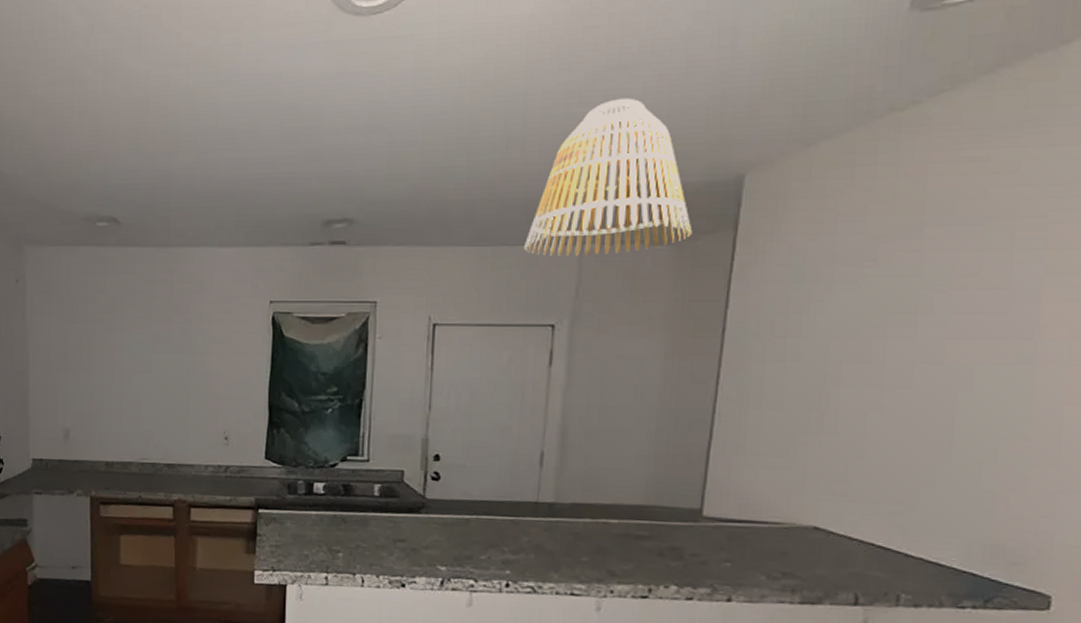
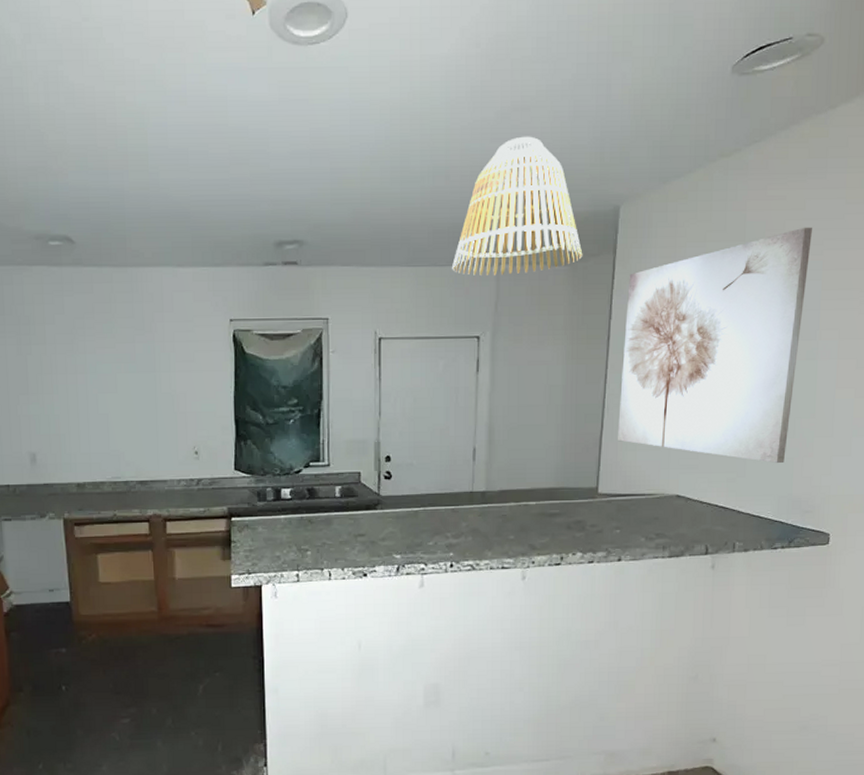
wall art: none [732,194,1030,498] -> present [618,227,812,464]

